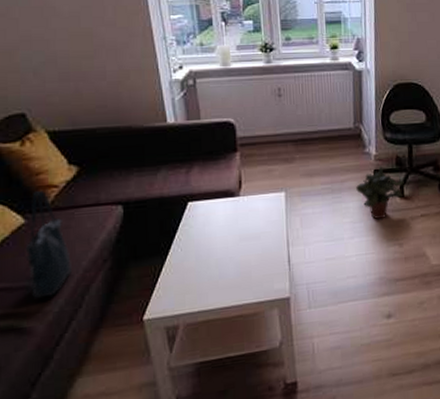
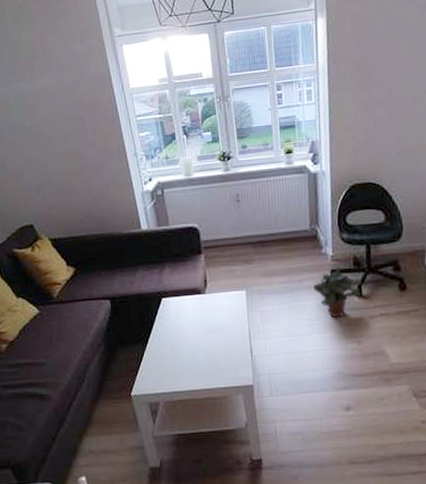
tote bag: present [25,191,72,299] -> none [40,288,75,373]

